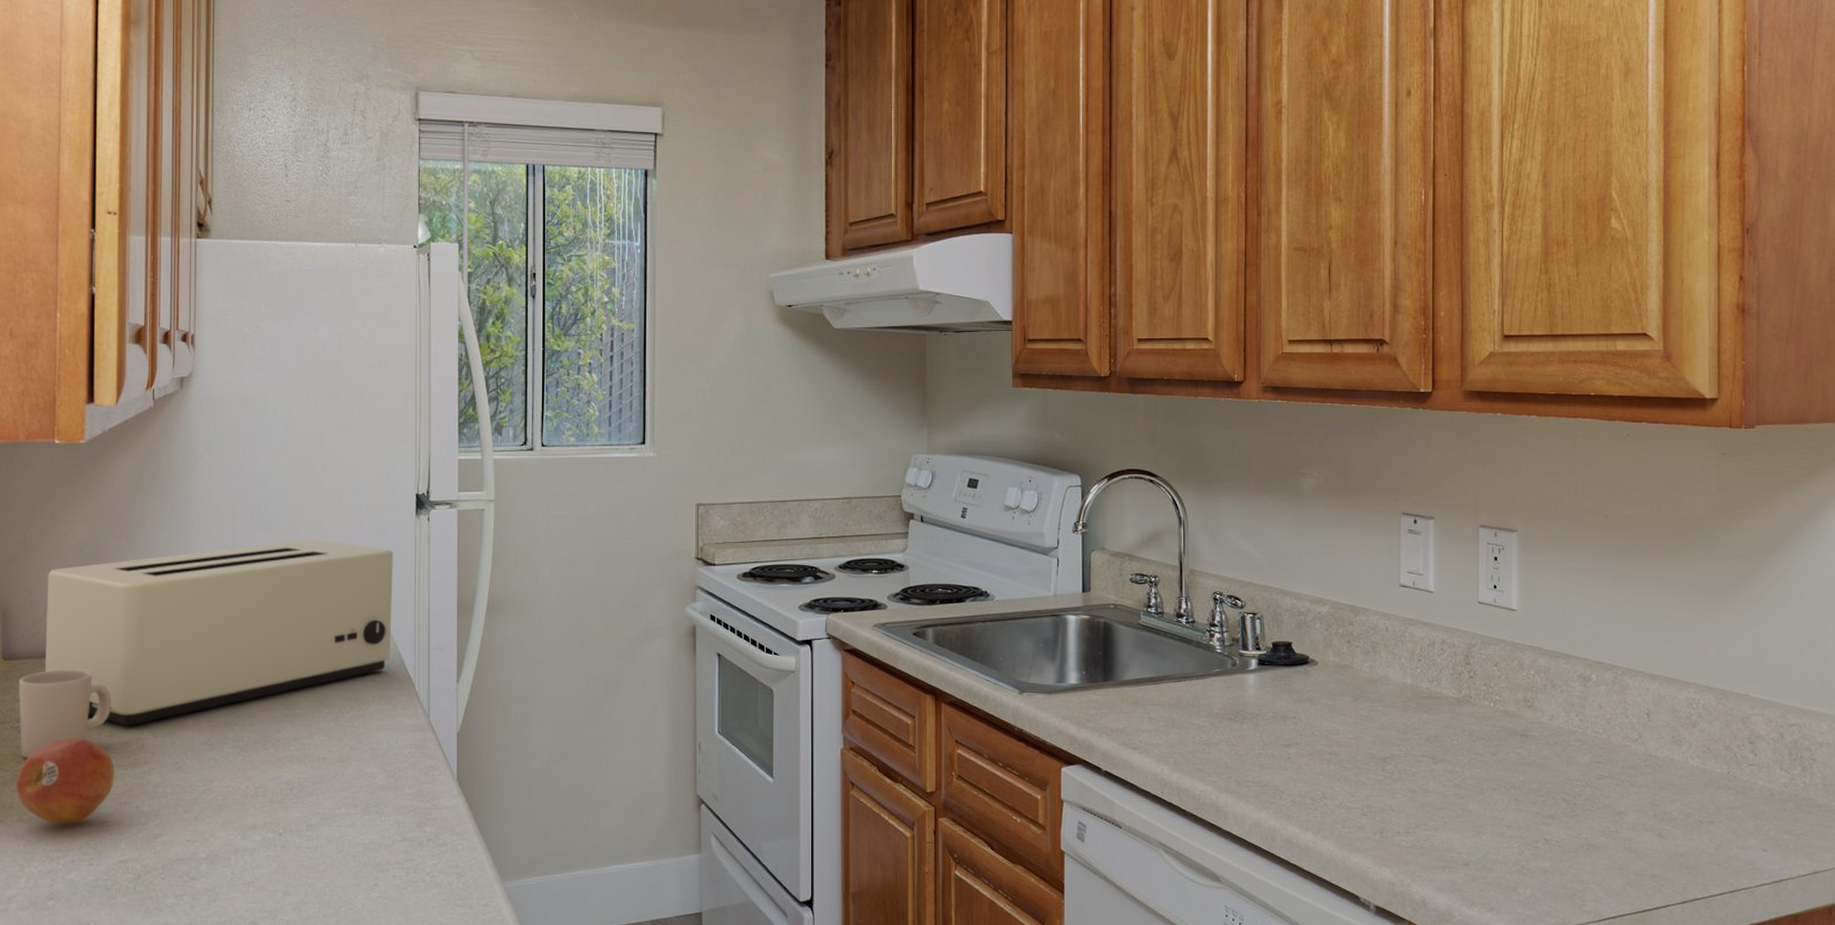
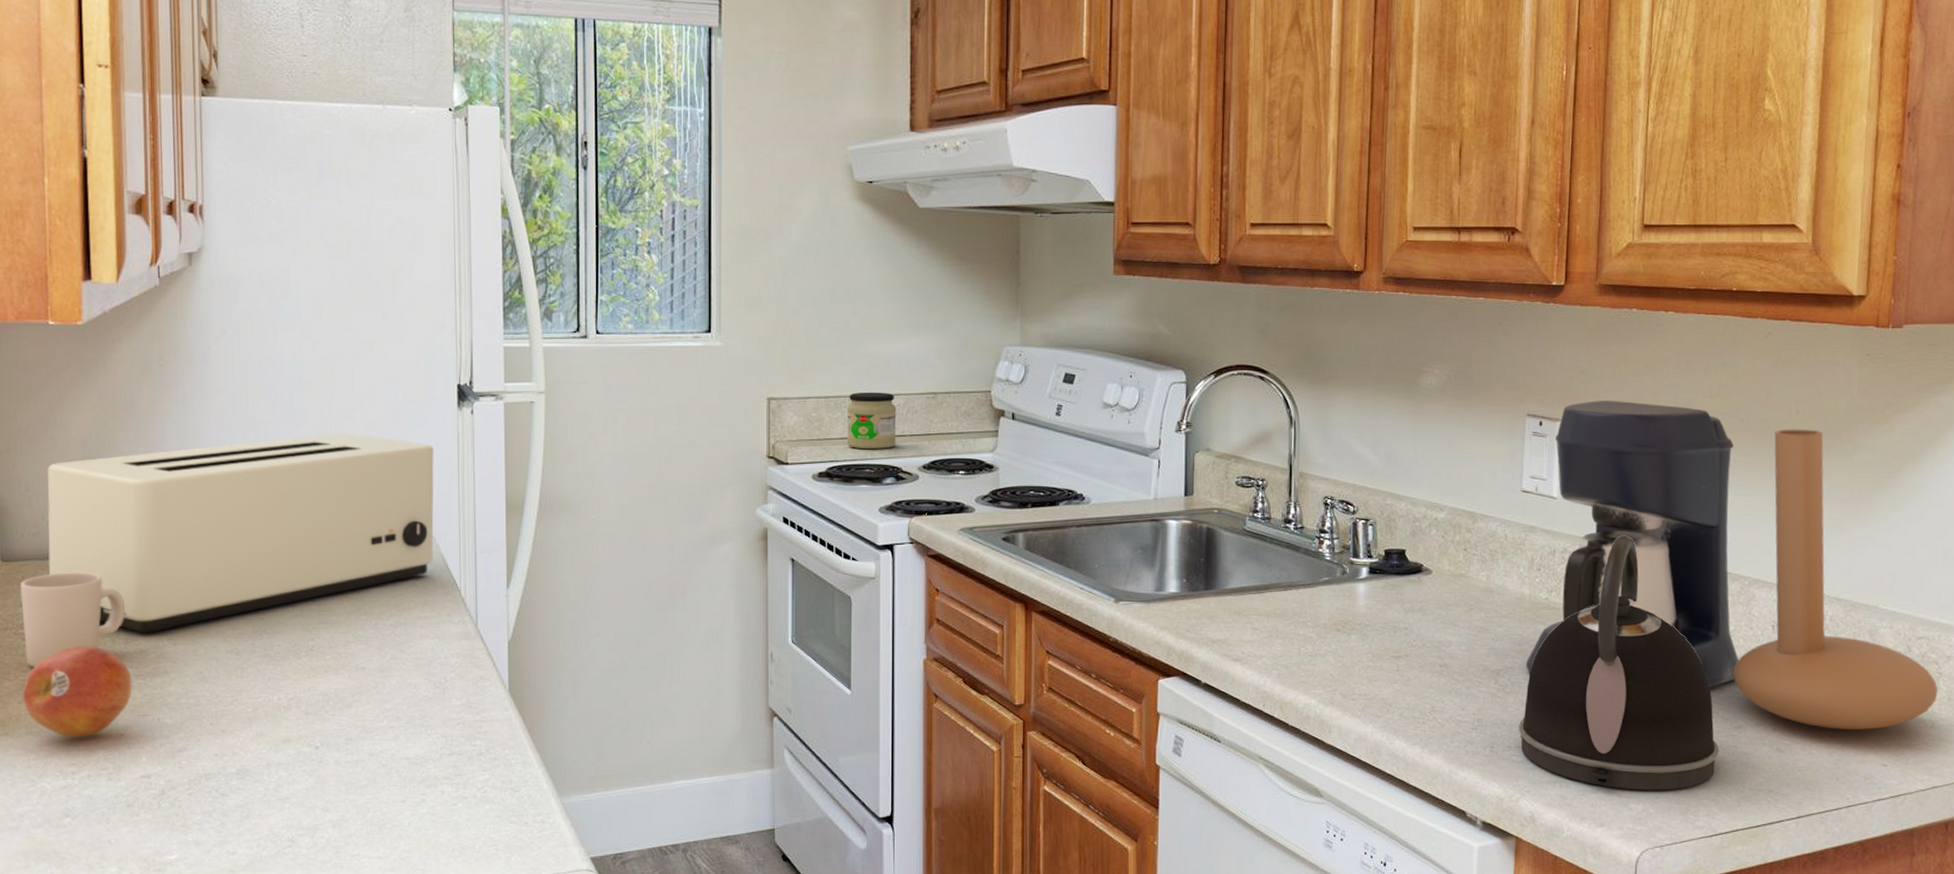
jar: none [768,497,814,551] -> present [846,392,897,450]
kettle: none [1407,628,1602,876] -> present [1518,536,1720,791]
coffee maker: none [1410,498,1616,774] -> present [1525,400,1739,687]
paper towel holder: none [1612,525,1813,816] -> present [1733,429,1938,731]

